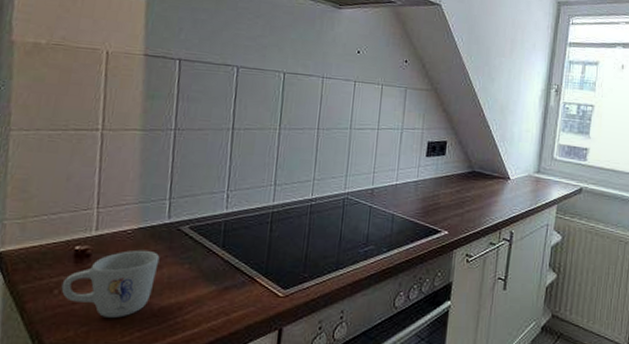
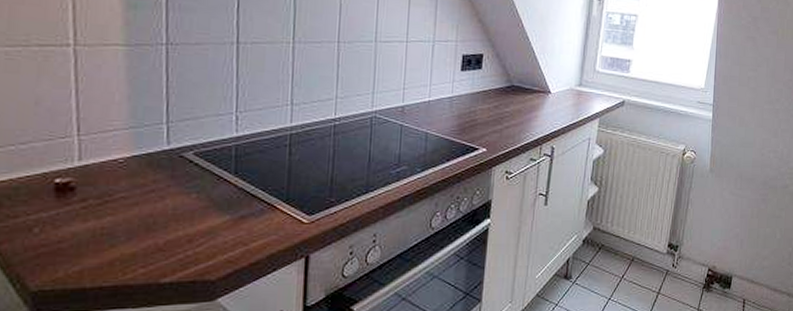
mug: present [61,250,160,318] -> none [42,180,161,255]

